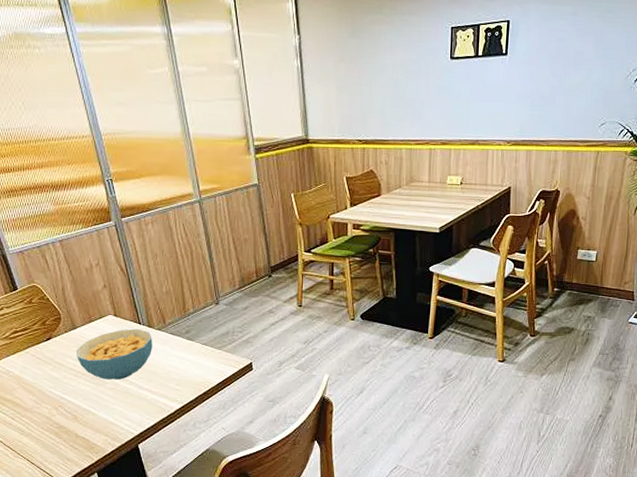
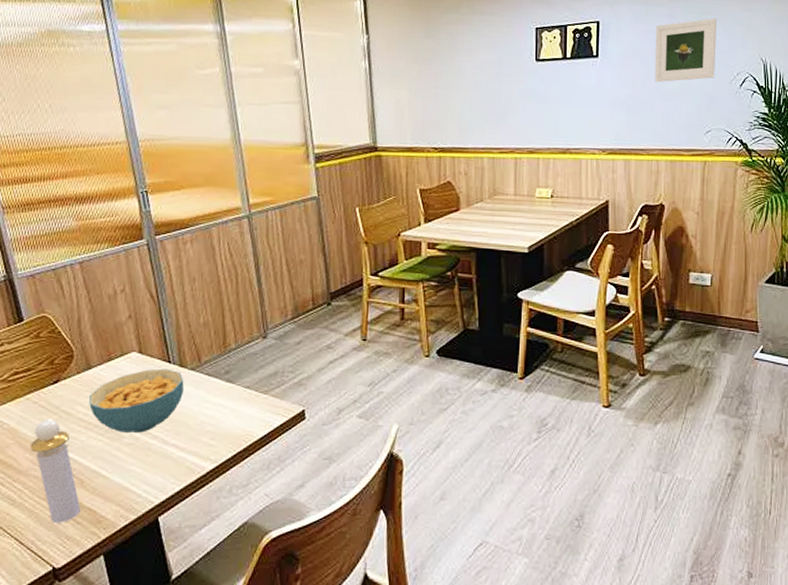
perfume bottle: none [32,369,76,448] -> present [29,420,81,523]
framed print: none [557,16,618,79] -> present [654,18,716,83]

